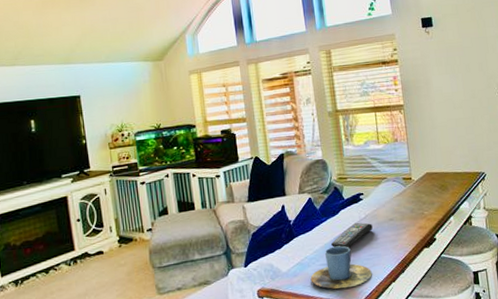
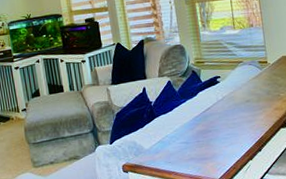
cup: present [310,245,372,289] -> none [171,125,230,165]
remote control: present [330,222,373,248] -> none [189,103,230,128]

